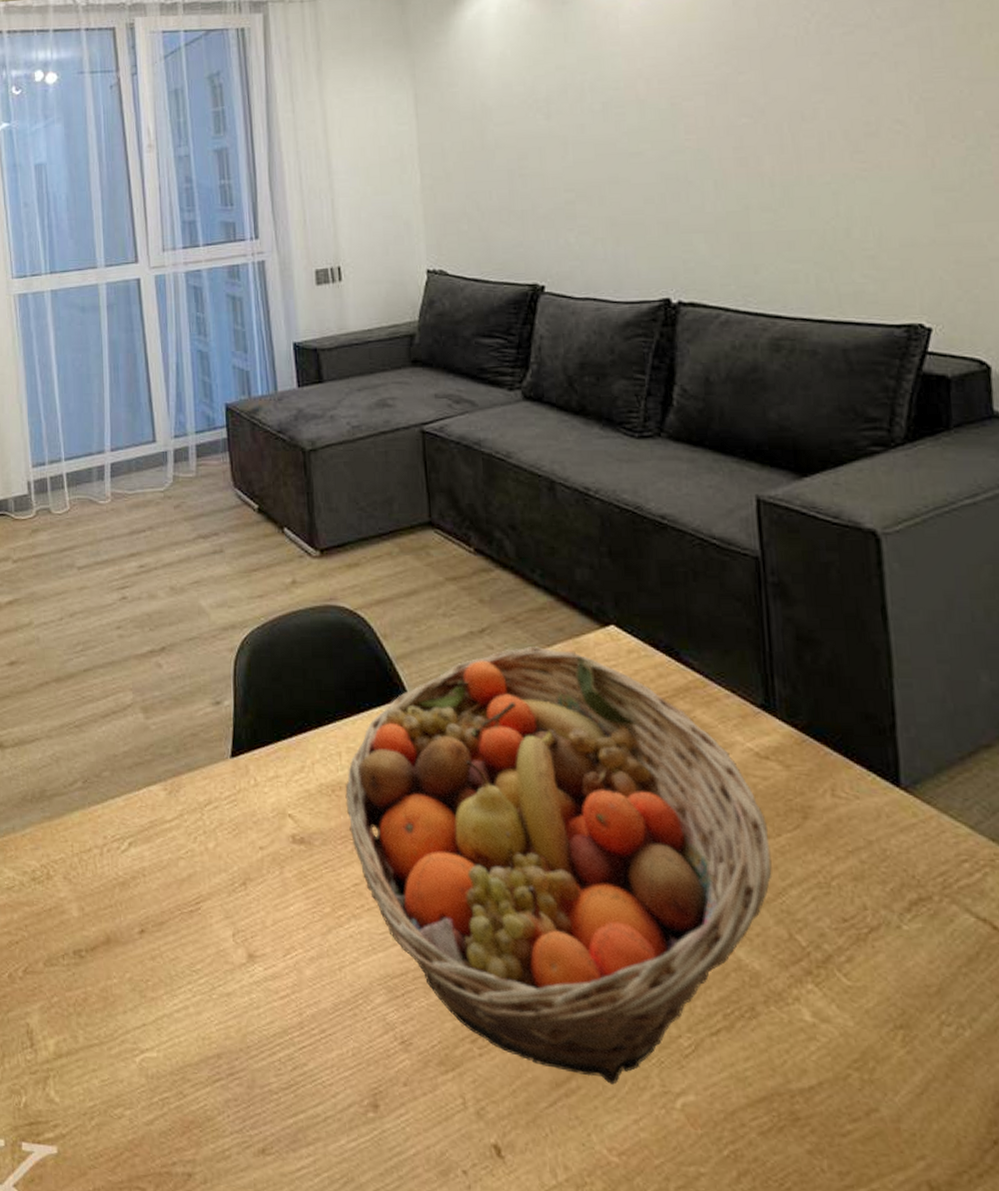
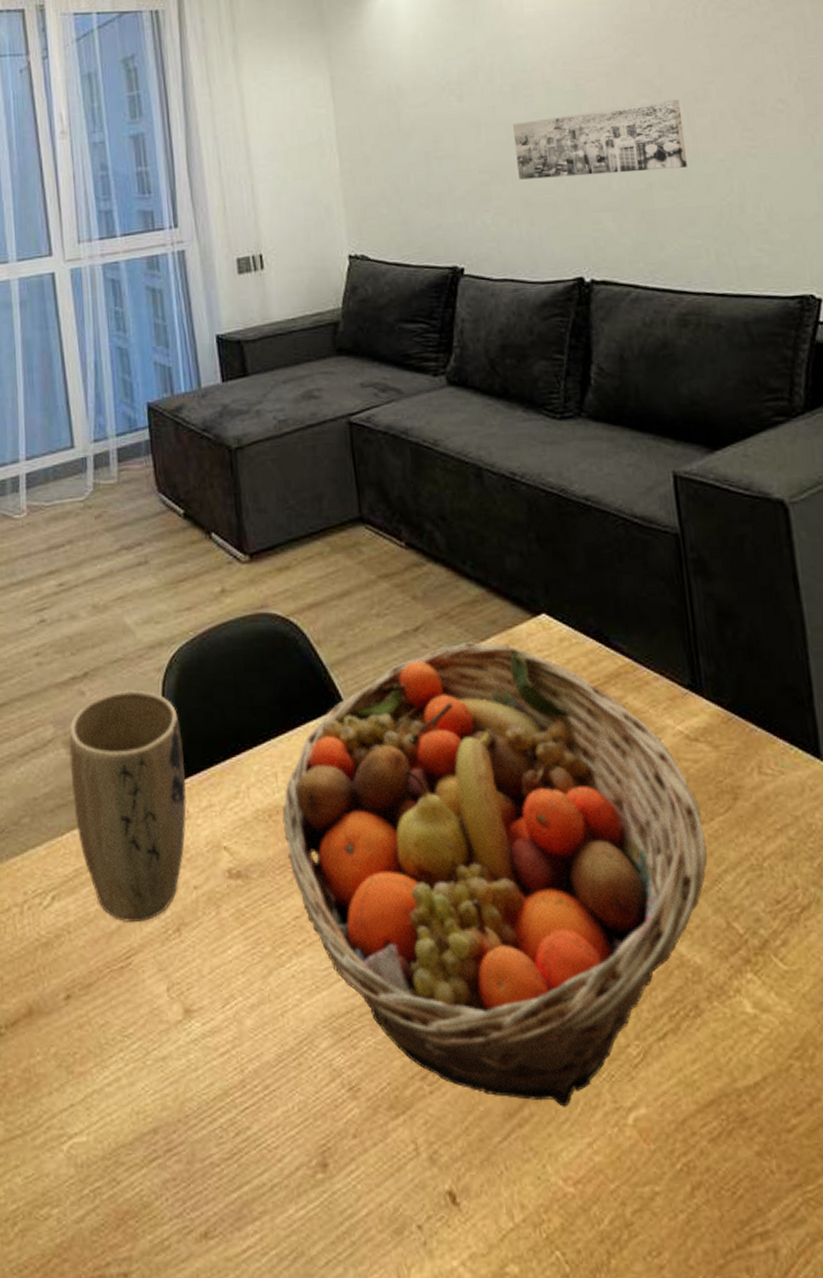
plant pot: none [146,665,255,873] -> present [69,690,187,922]
wall art: none [602,120,789,199] -> present [513,100,687,180]

